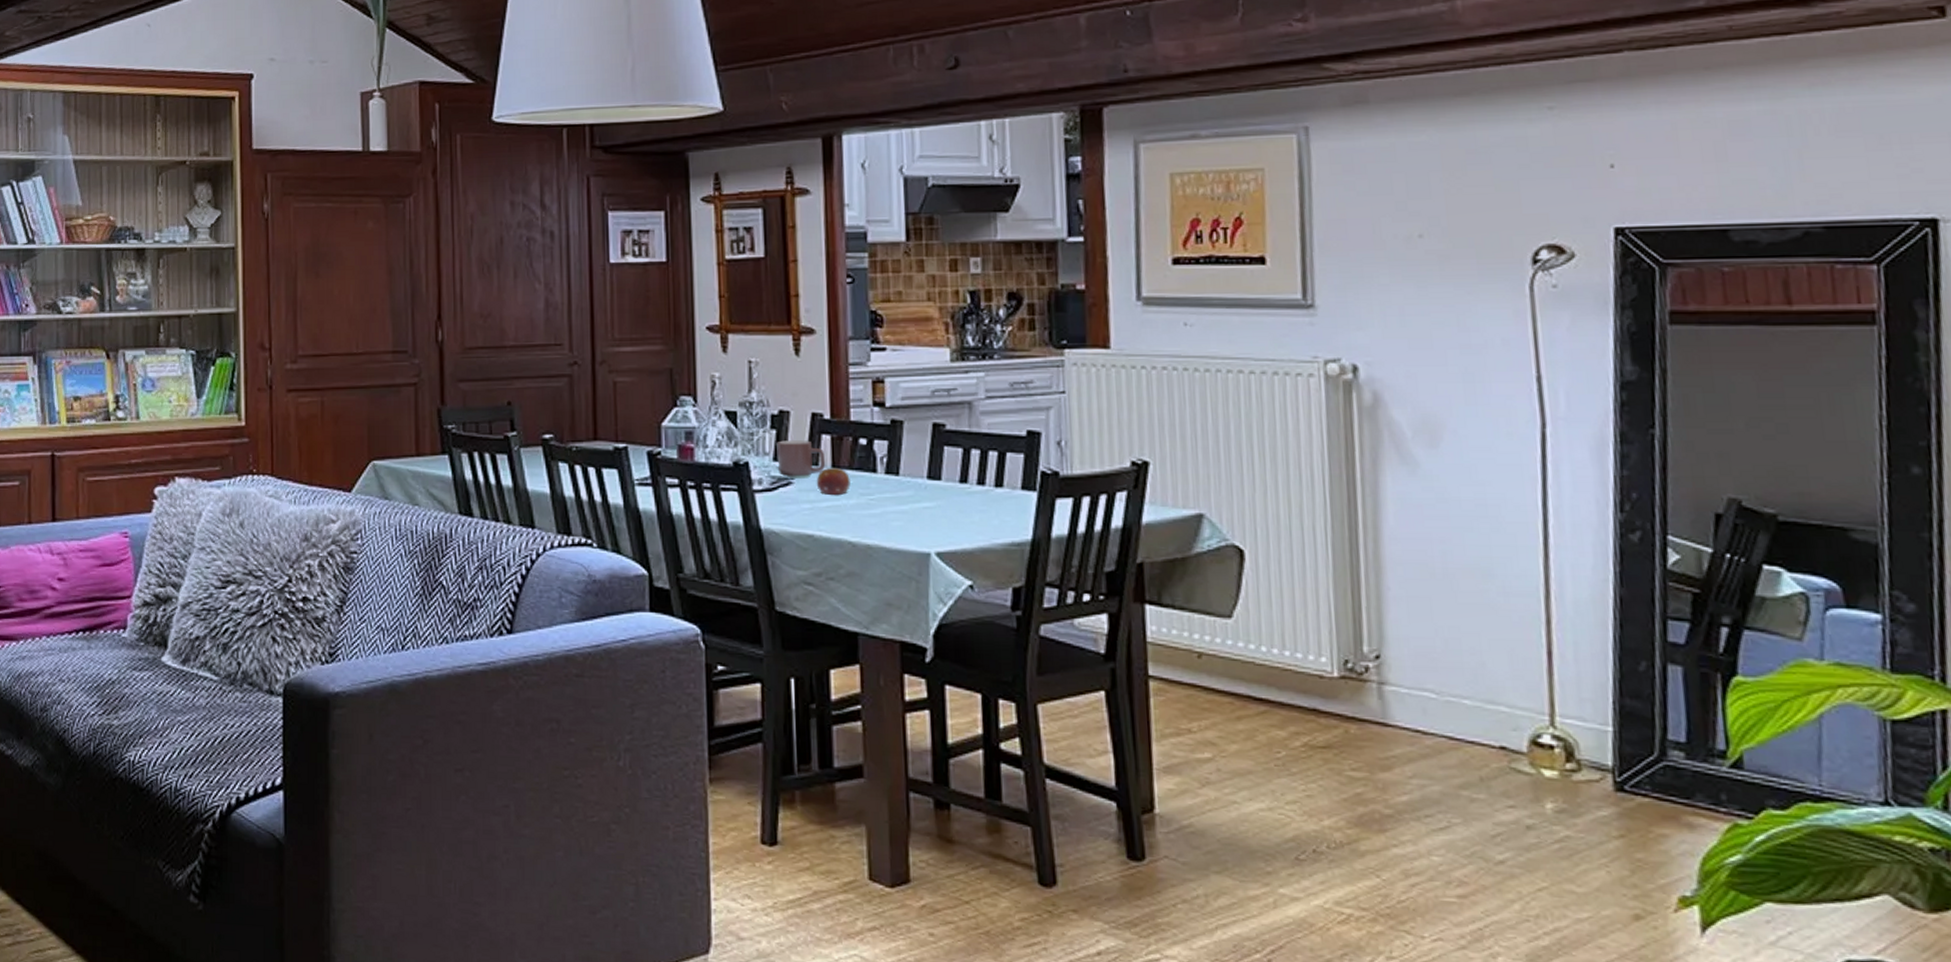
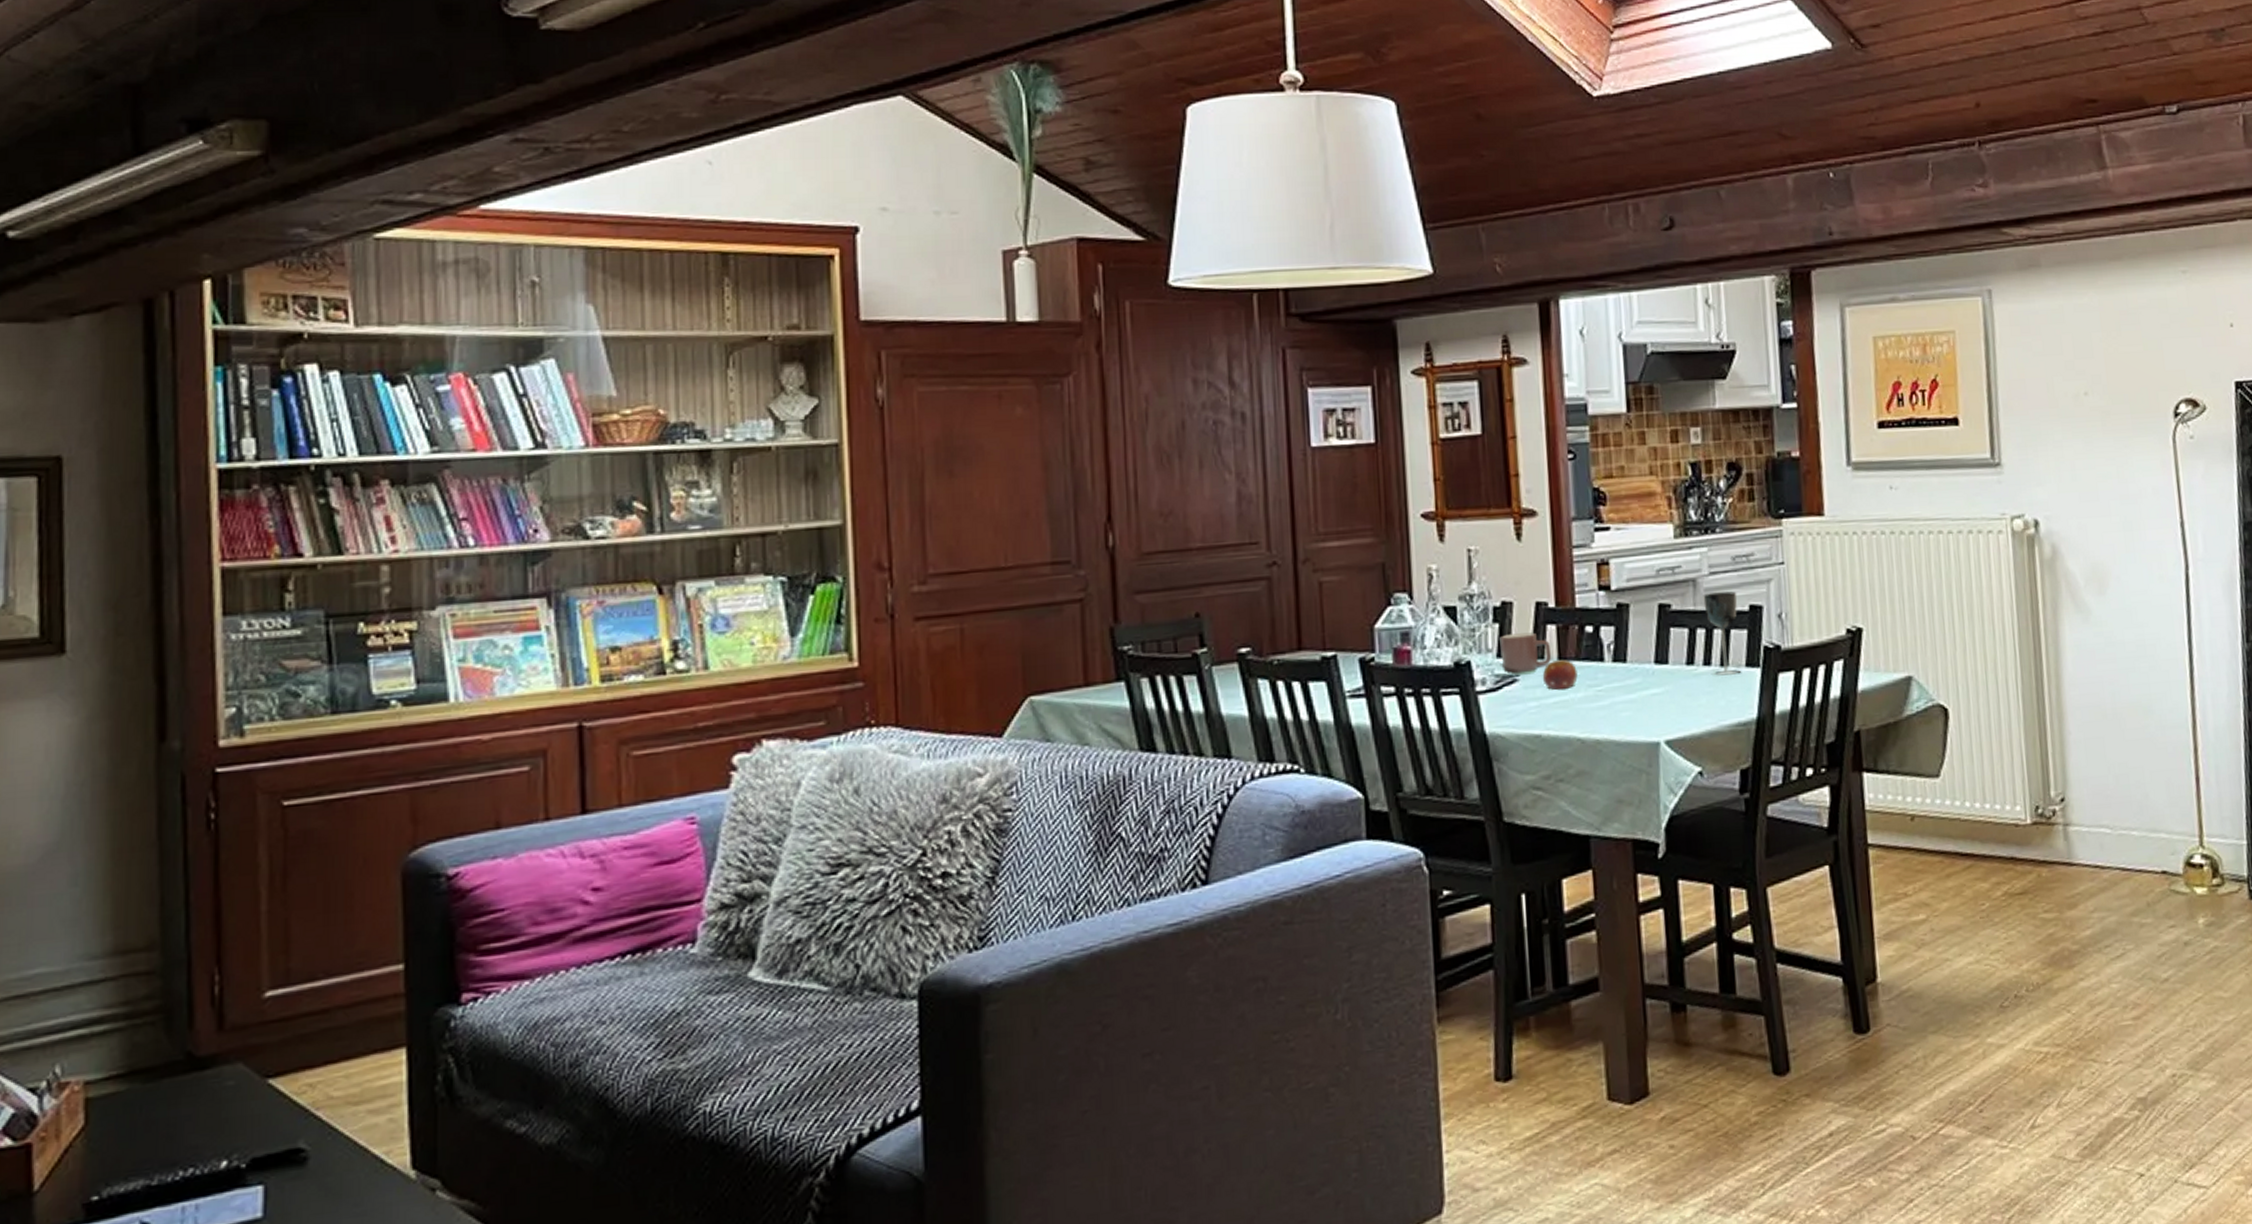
wine glass: none [979,416,1016,496] -> present [1703,591,1741,676]

